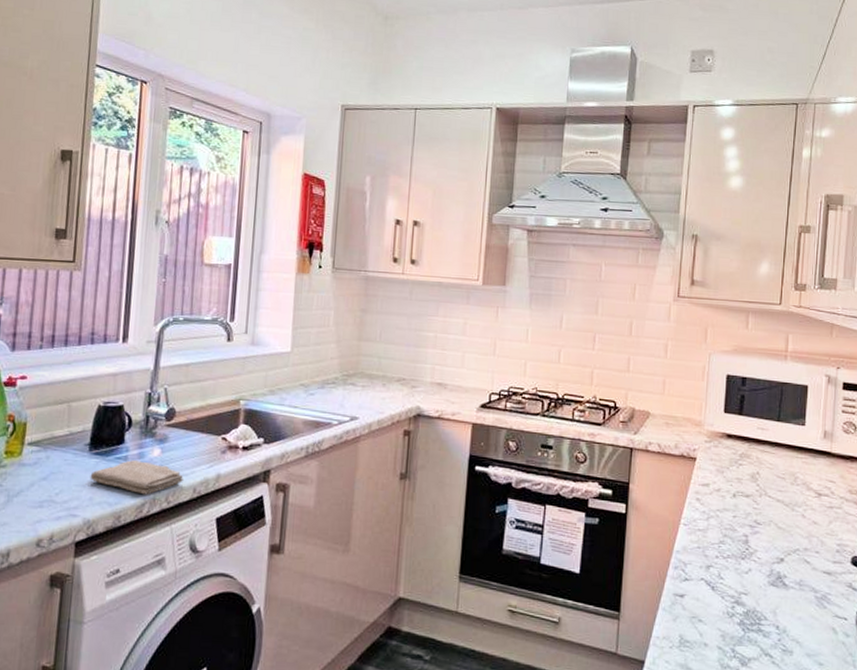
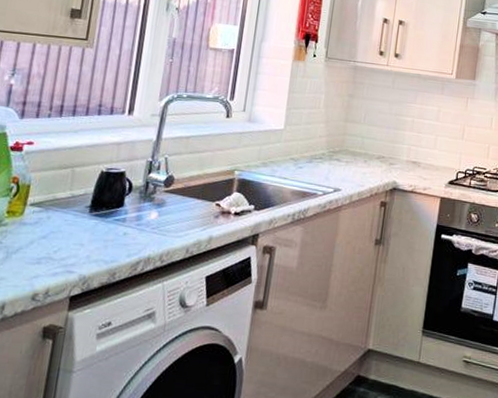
washcloth: present [90,460,183,495] -> none [88,222,178,254]

